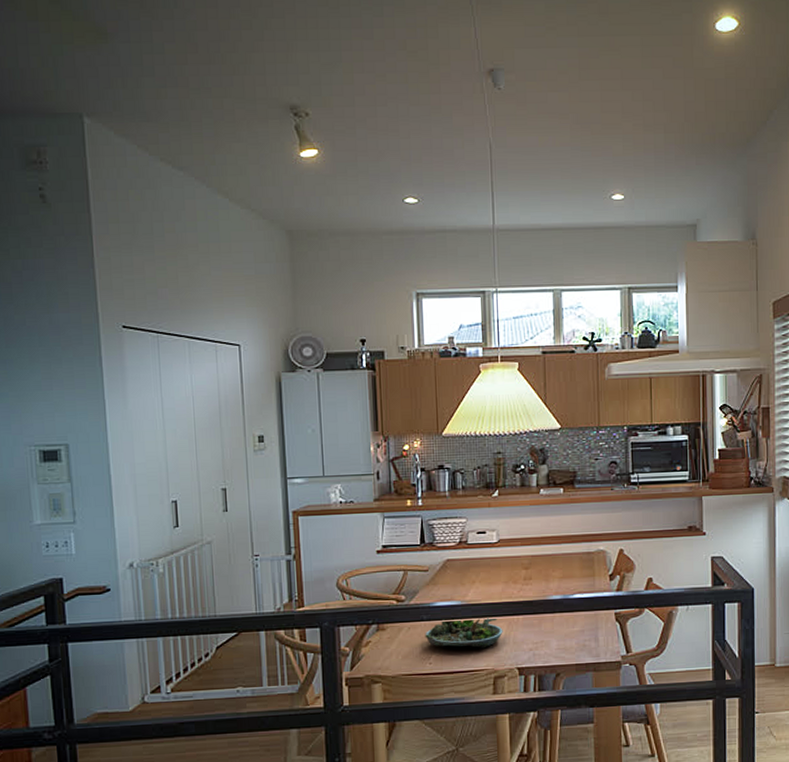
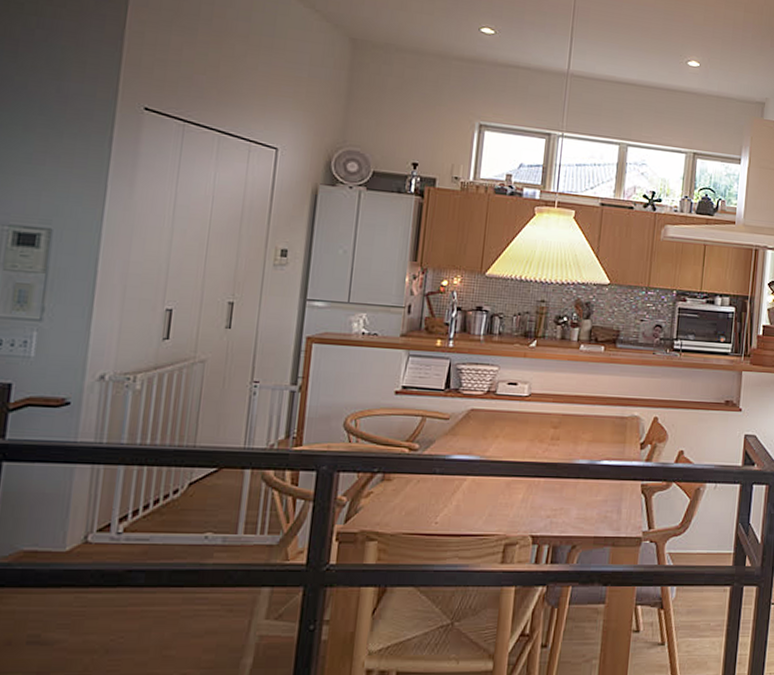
succulent planter: present [425,616,503,649] -> none [434,474,522,511]

